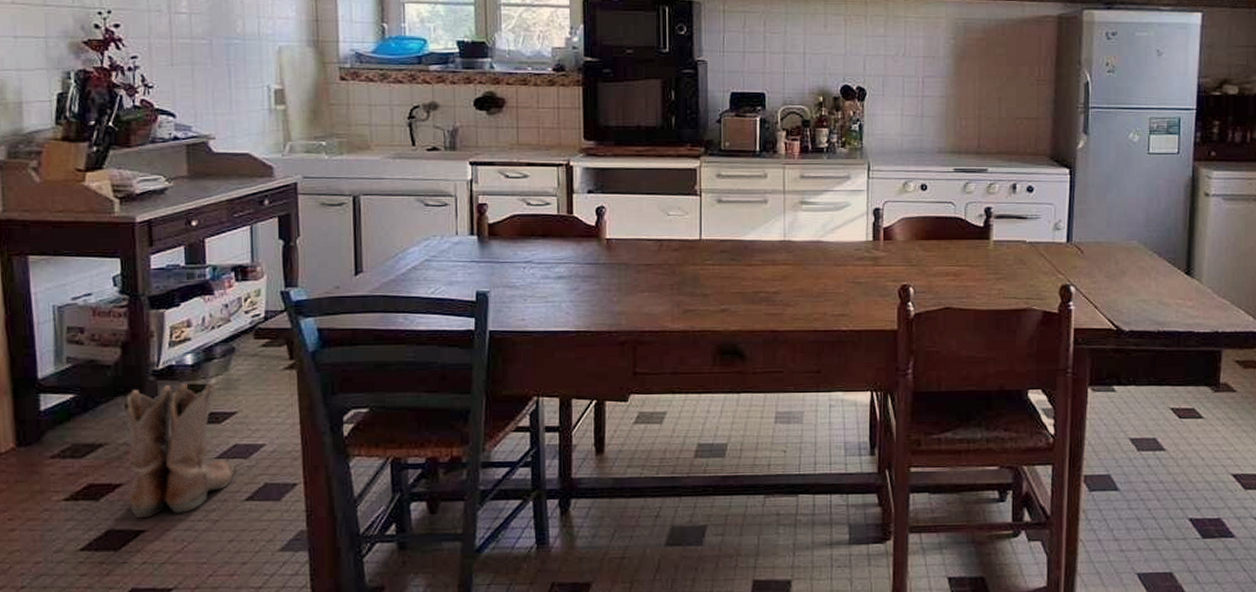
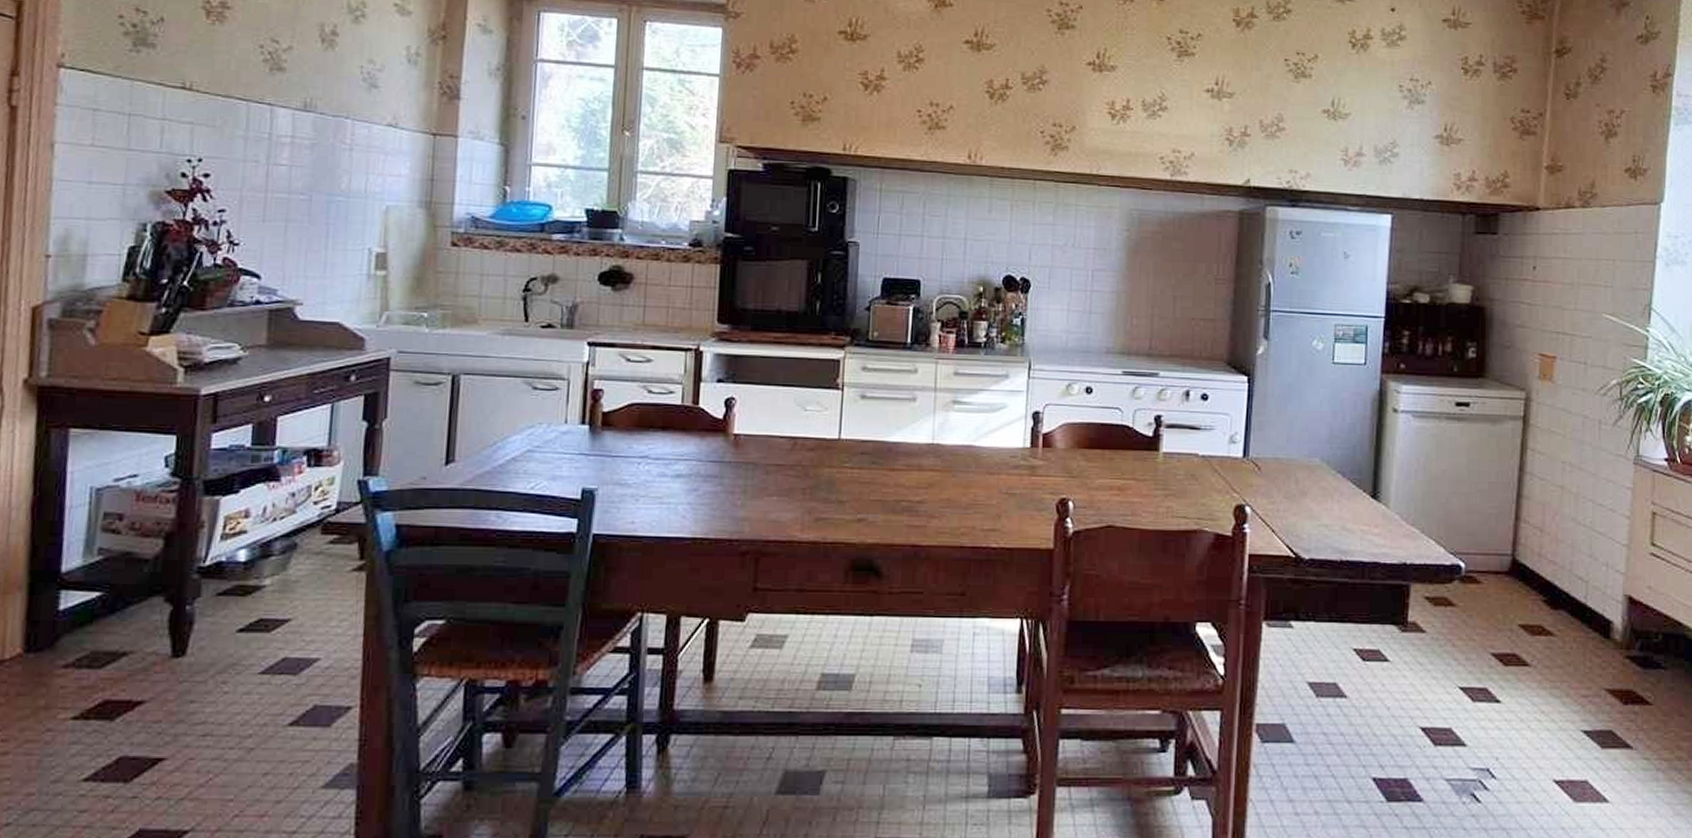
boots: present [121,382,238,518] -> none [149,583,284,743]

